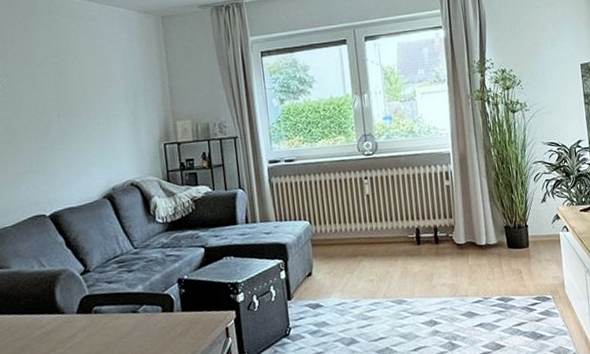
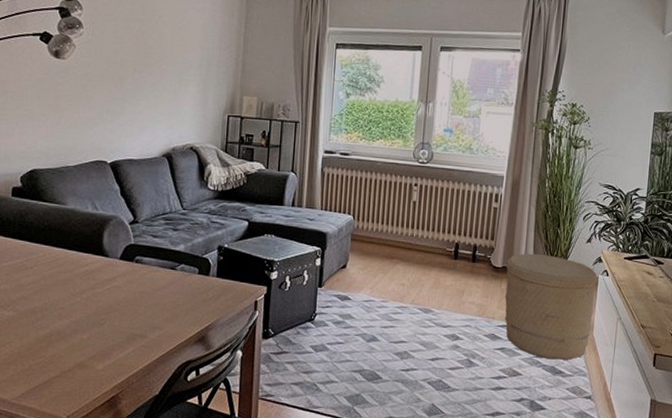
basket: none [469,222,563,326] -> present [505,254,598,360]

